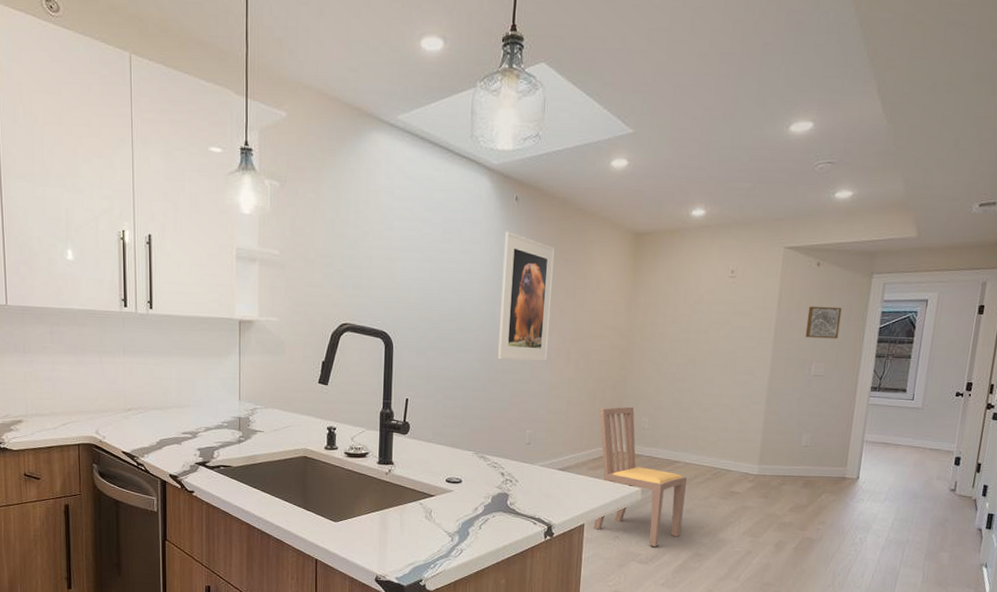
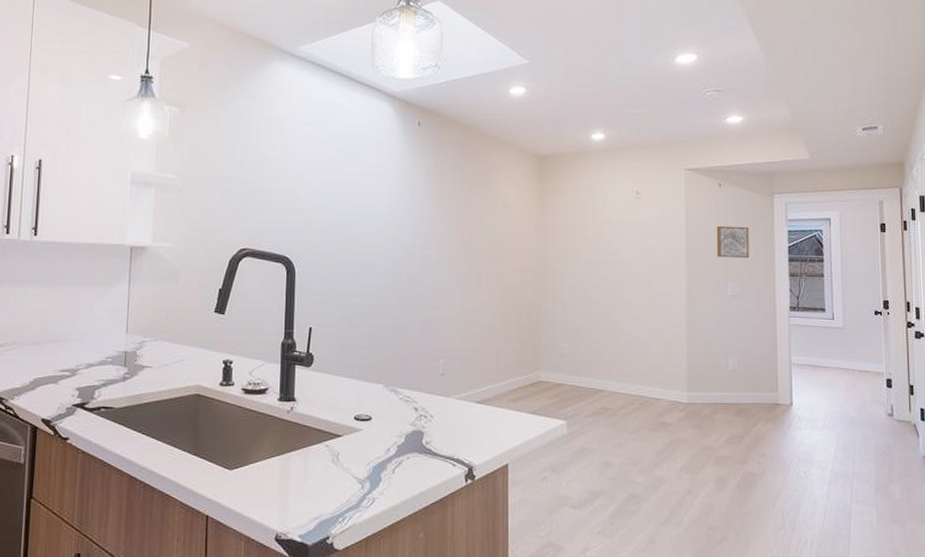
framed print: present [498,231,555,362] -> none [406,154,460,286]
dining chair: present [593,406,687,548] -> none [516,331,614,489]

